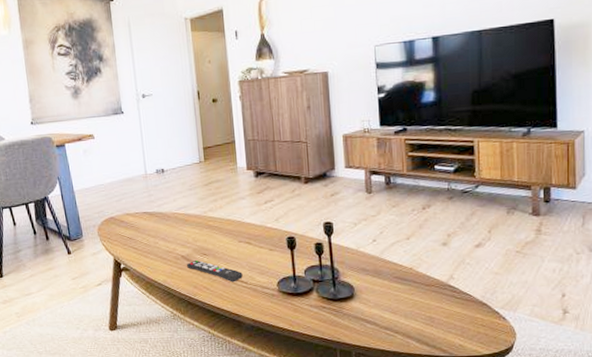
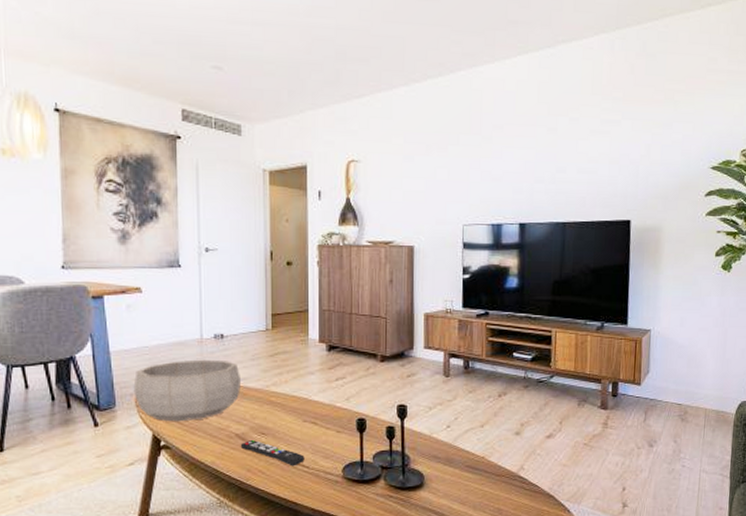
decorative bowl: none [95,191,182,248] -> present [133,359,241,422]

